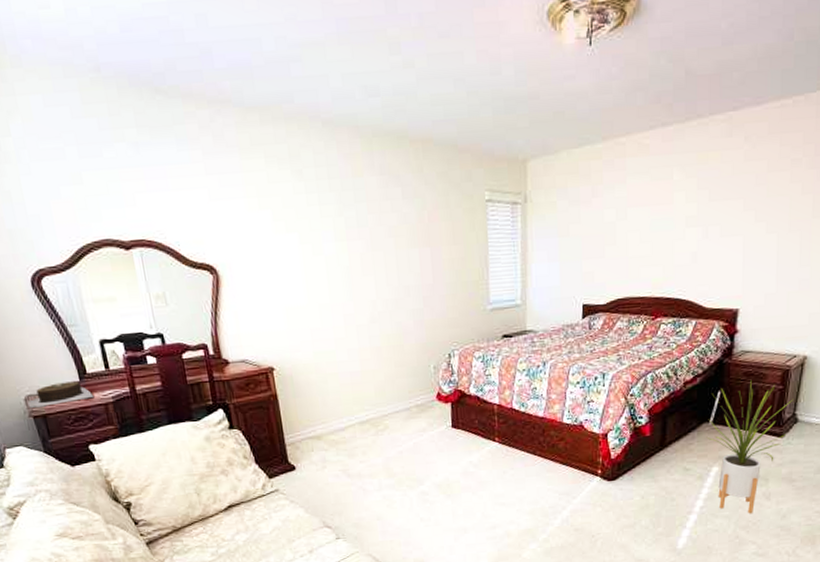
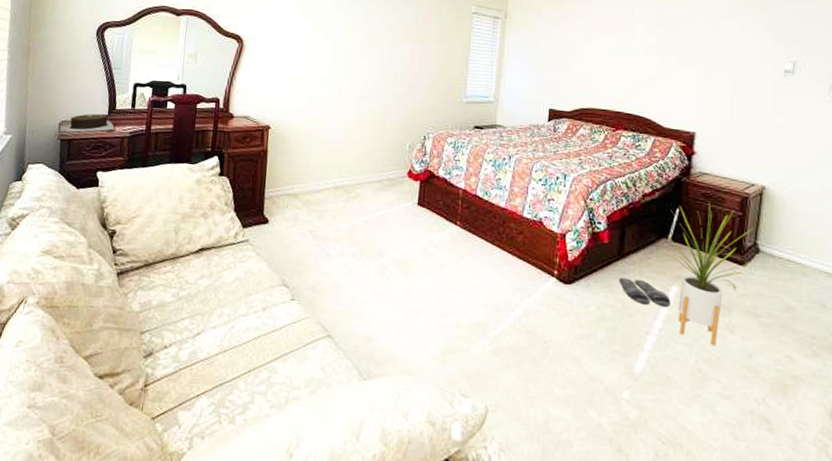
slippers: none [662,466,712,488] -> present [620,277,671,308]

